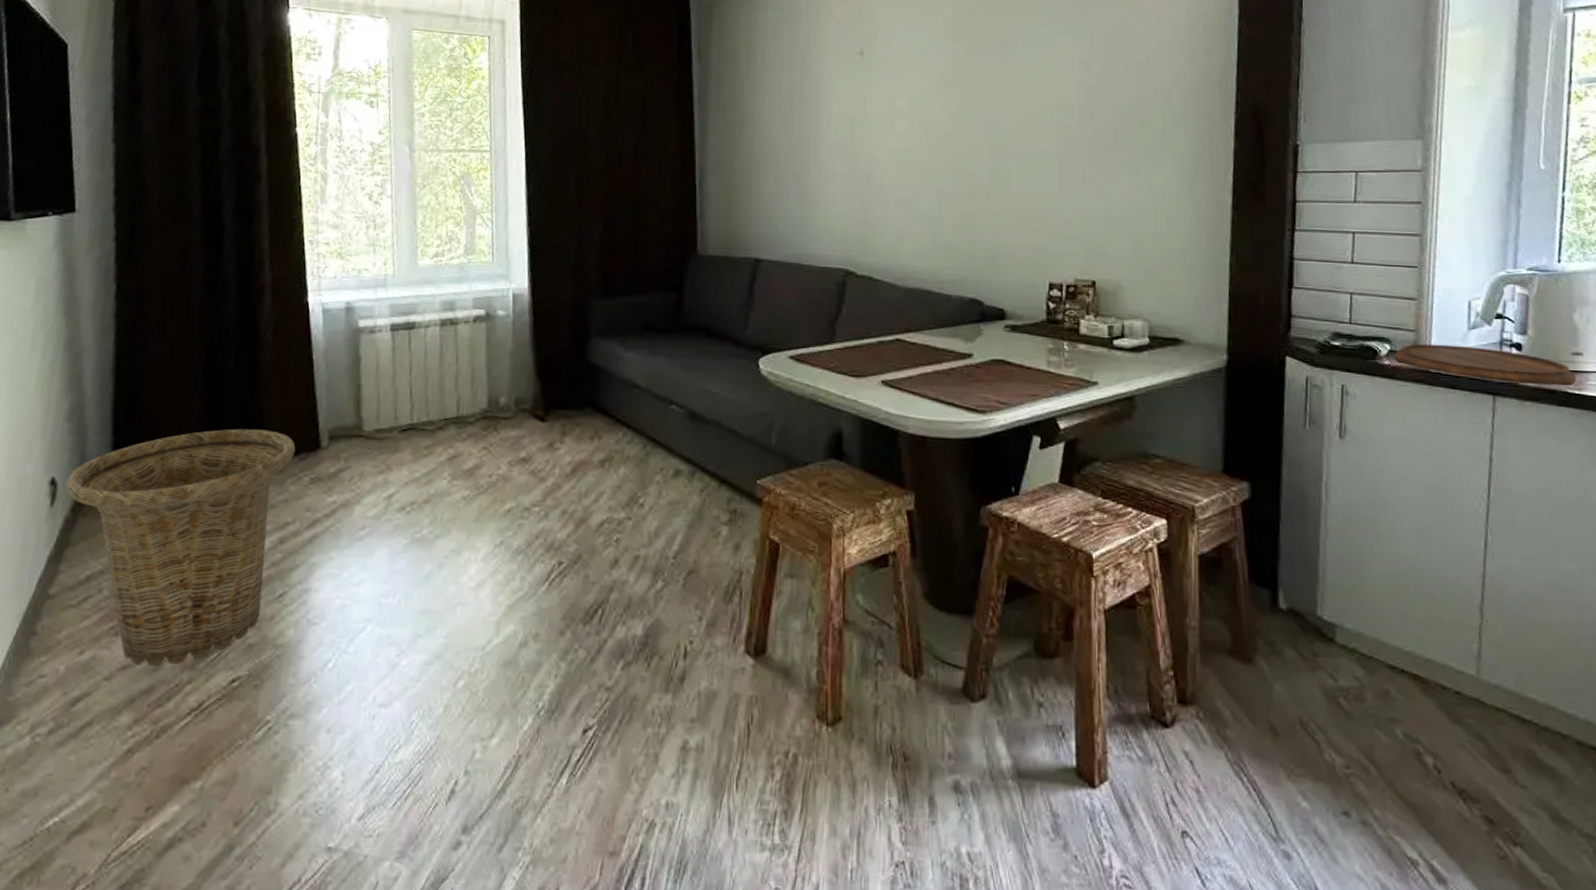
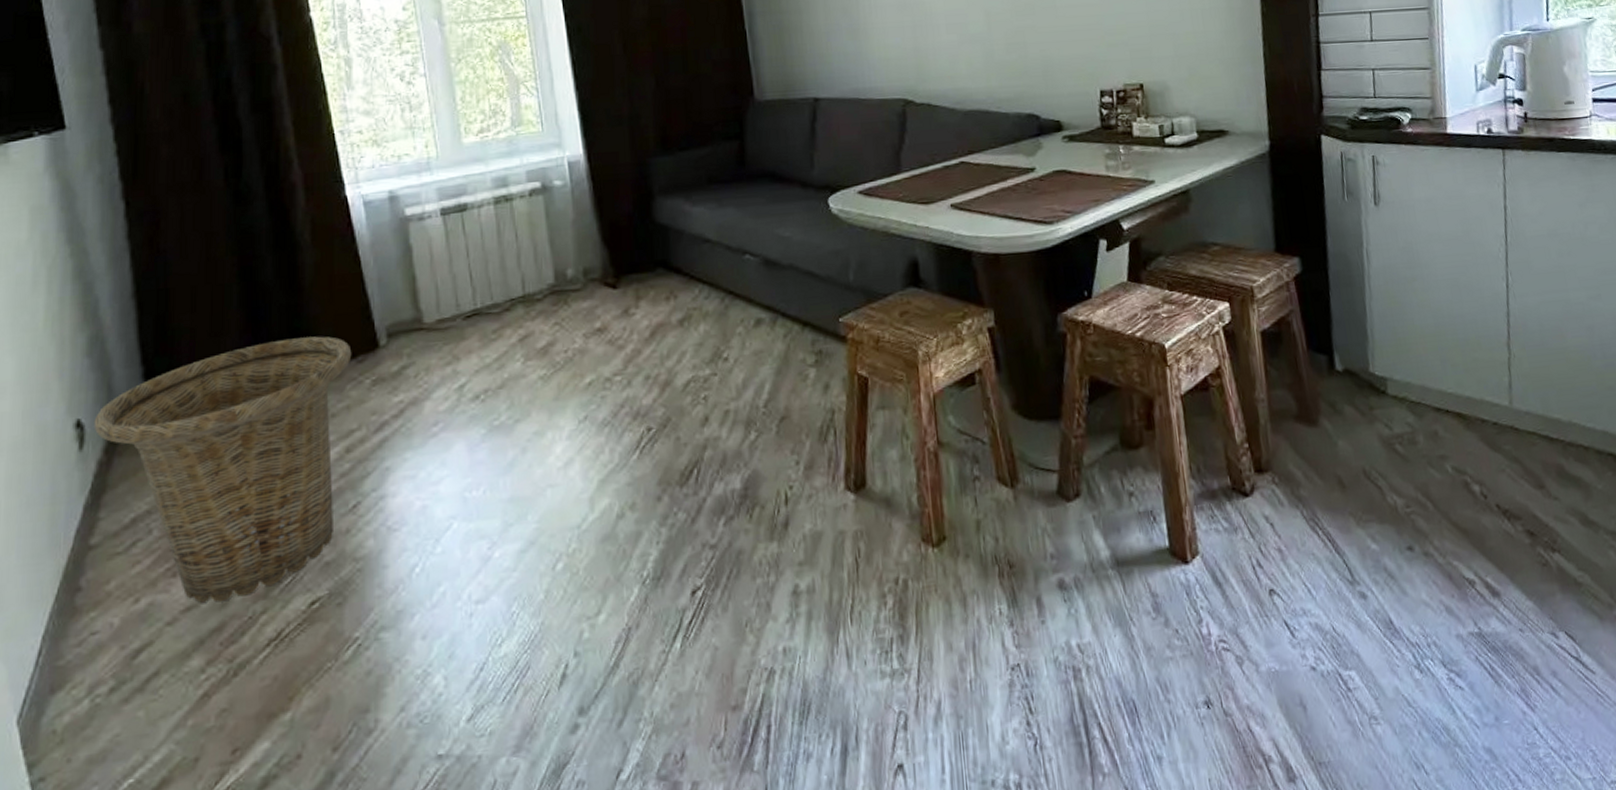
cutting board: present [1394,343,1577,386] -> none [1415,106,1571,137]

